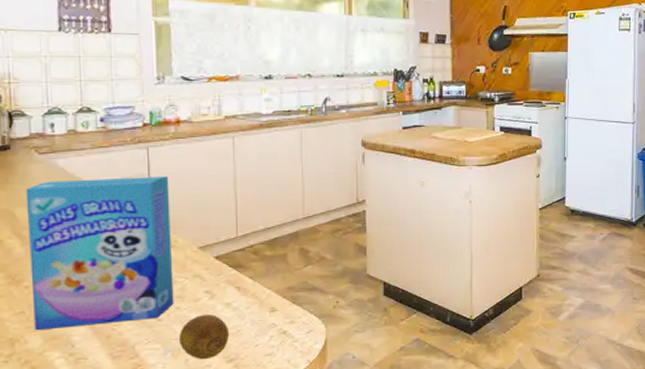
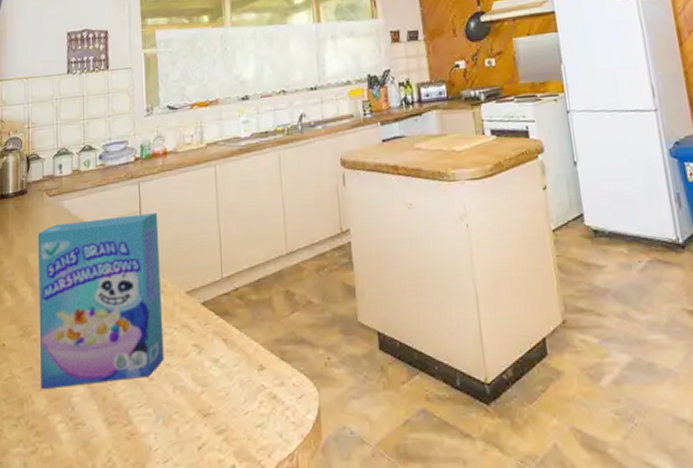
fruit: present [179,314,229,360] -> none [170,372,218,430]

